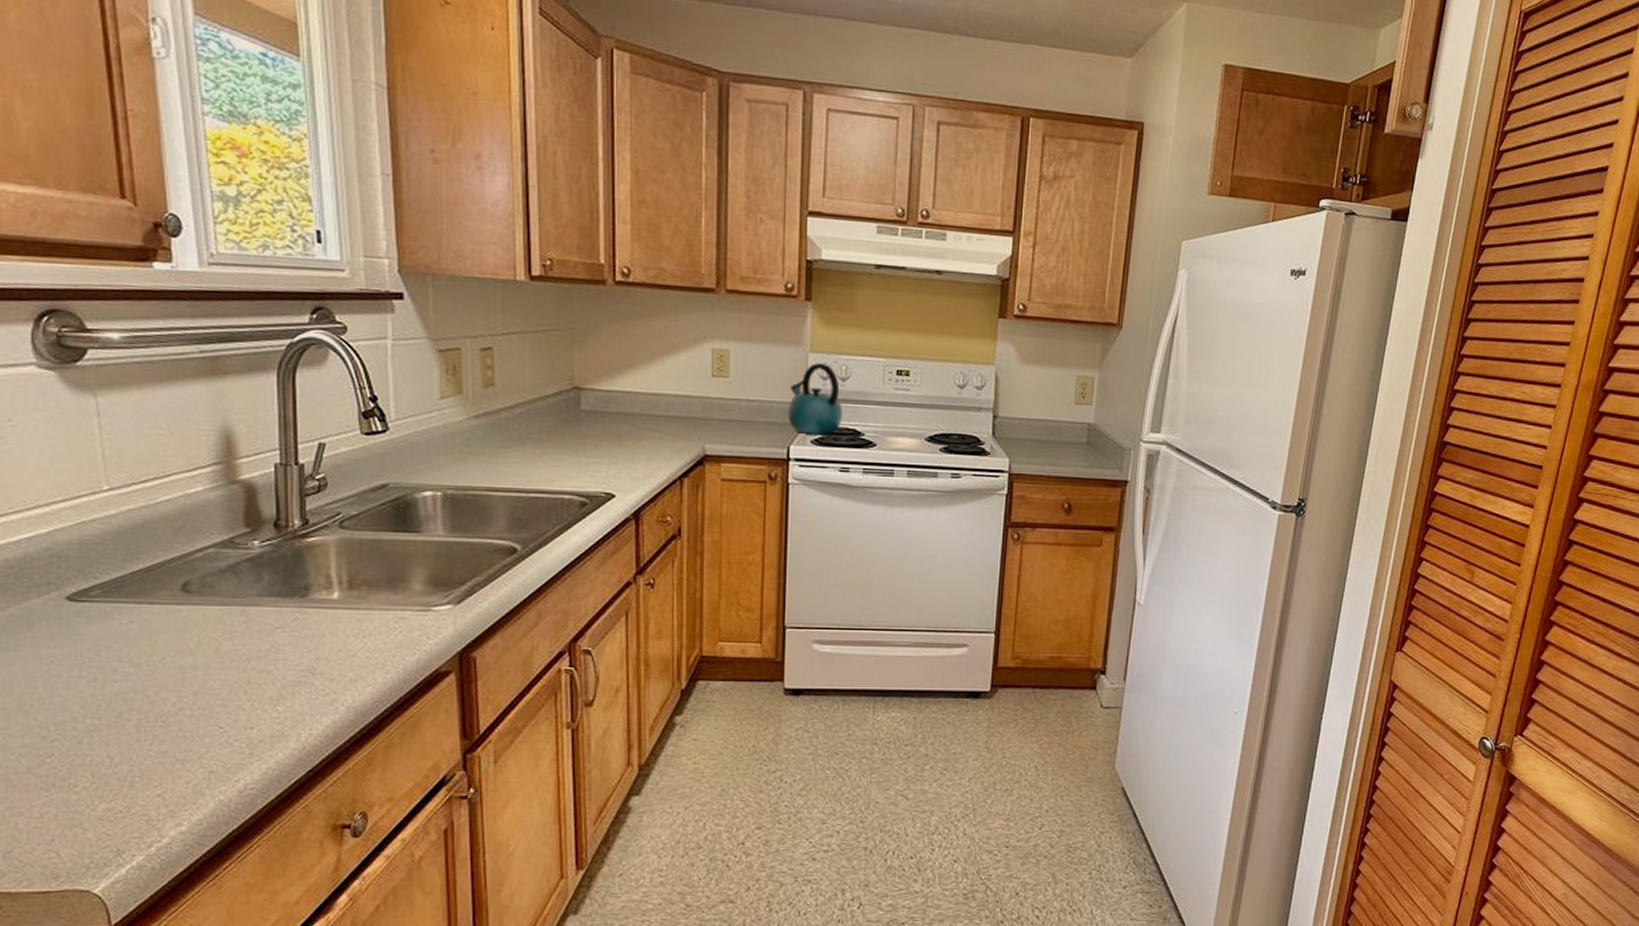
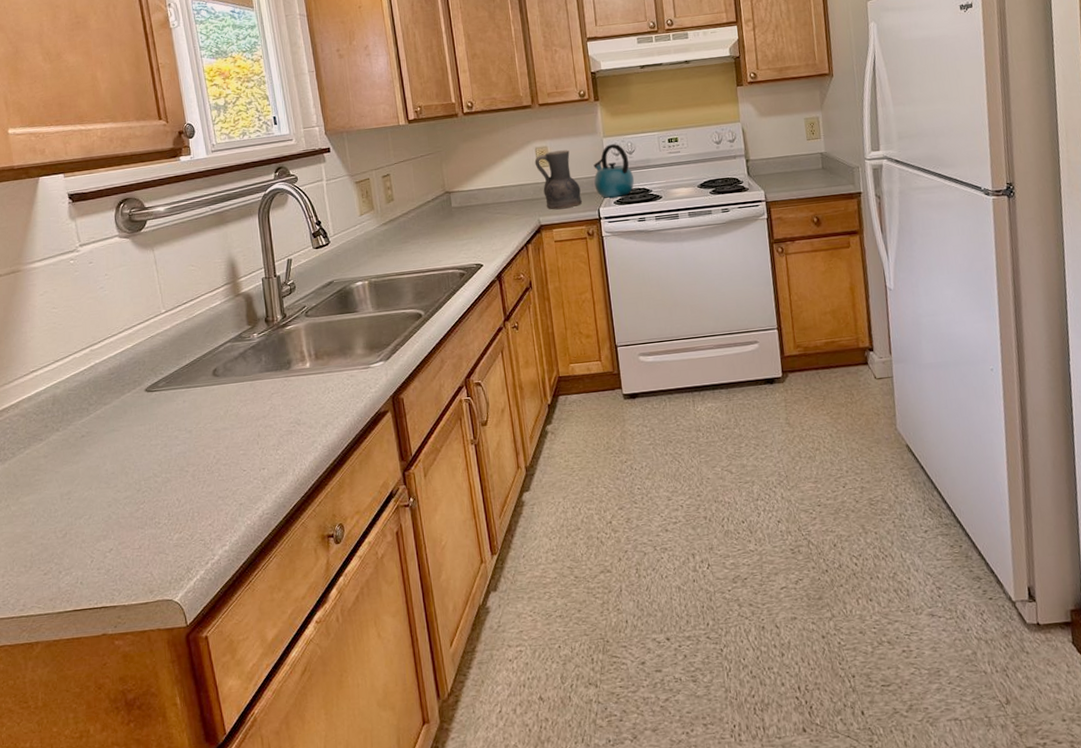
vase: none [709,358,768,439] -> present [534,150,582,209]

